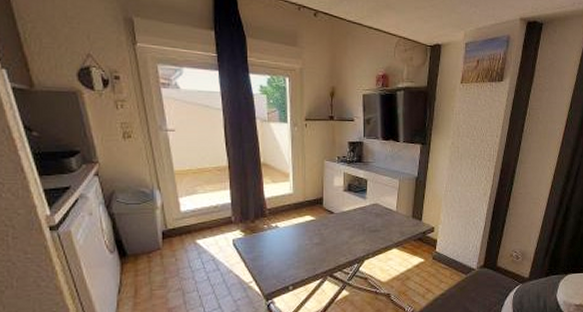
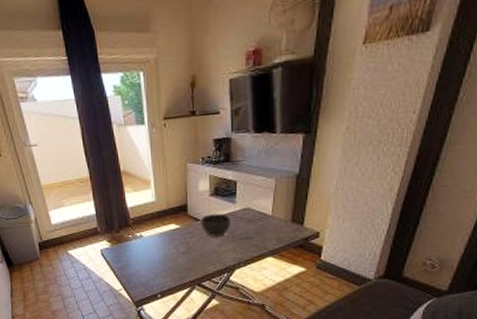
bowl: none [335,208,361,229] -> present [201,214,230,237]

